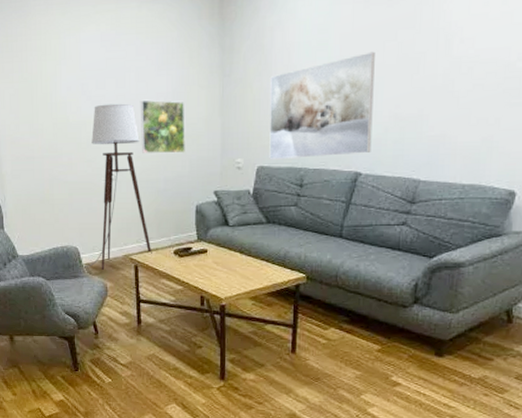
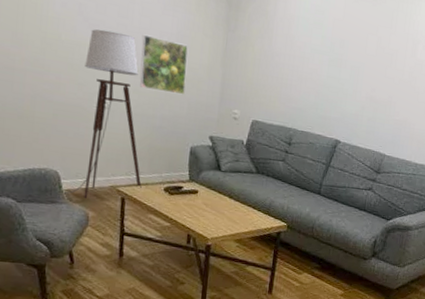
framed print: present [269,51,375,160] -> none [263,39,360,125]

